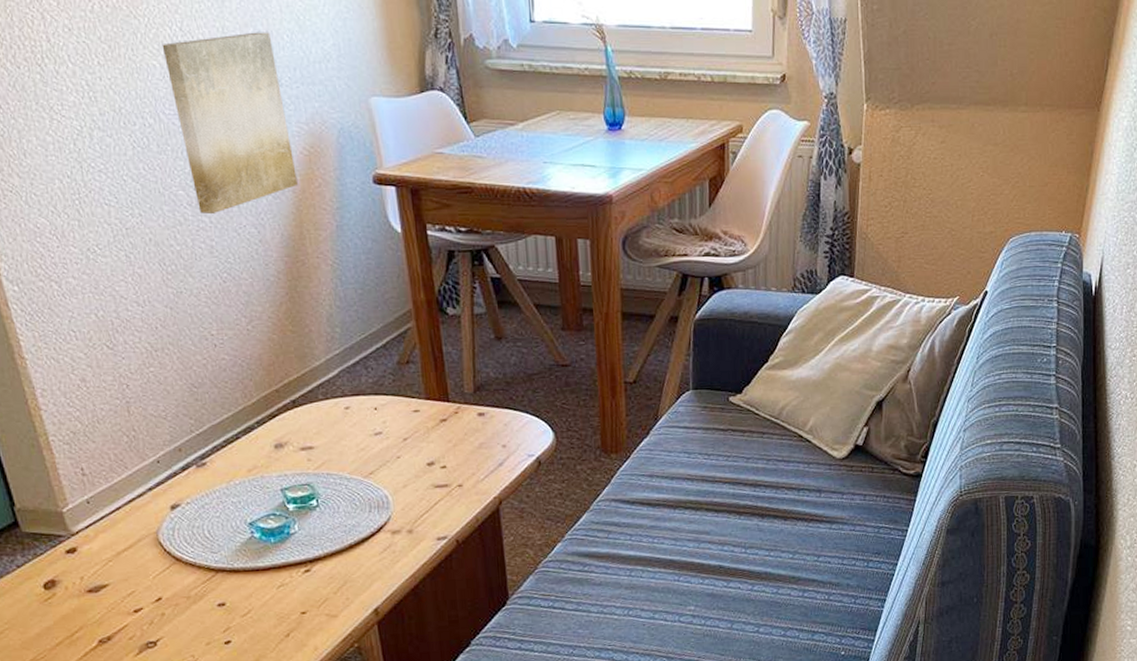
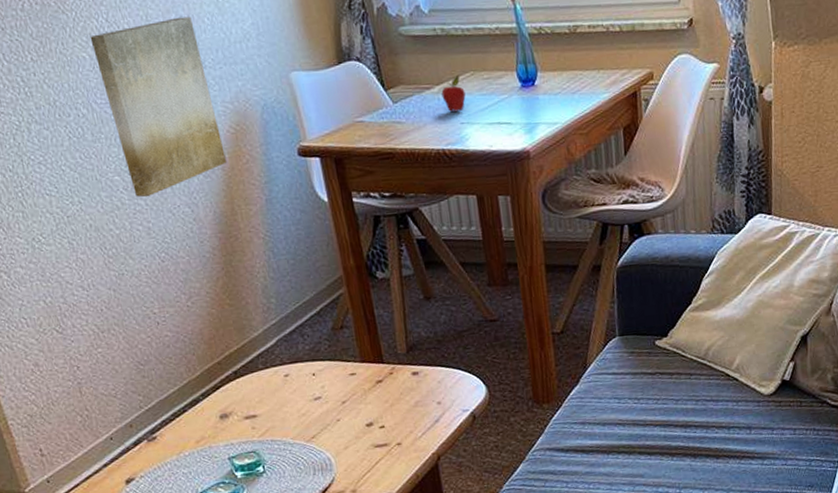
fruit: none [525,114,550,151] -> present [441,75,466,112]

